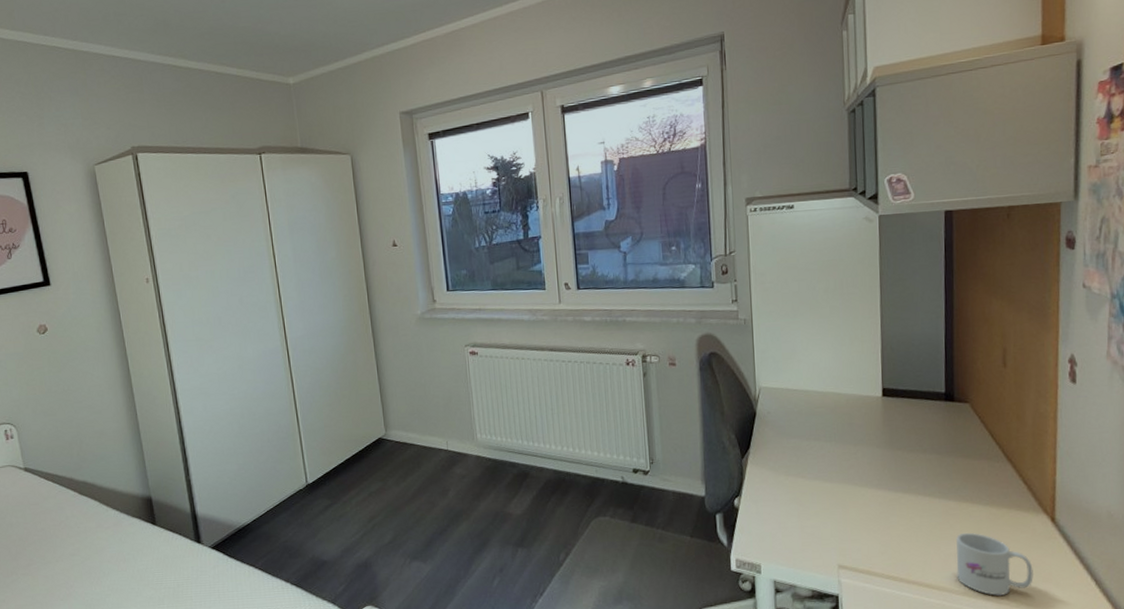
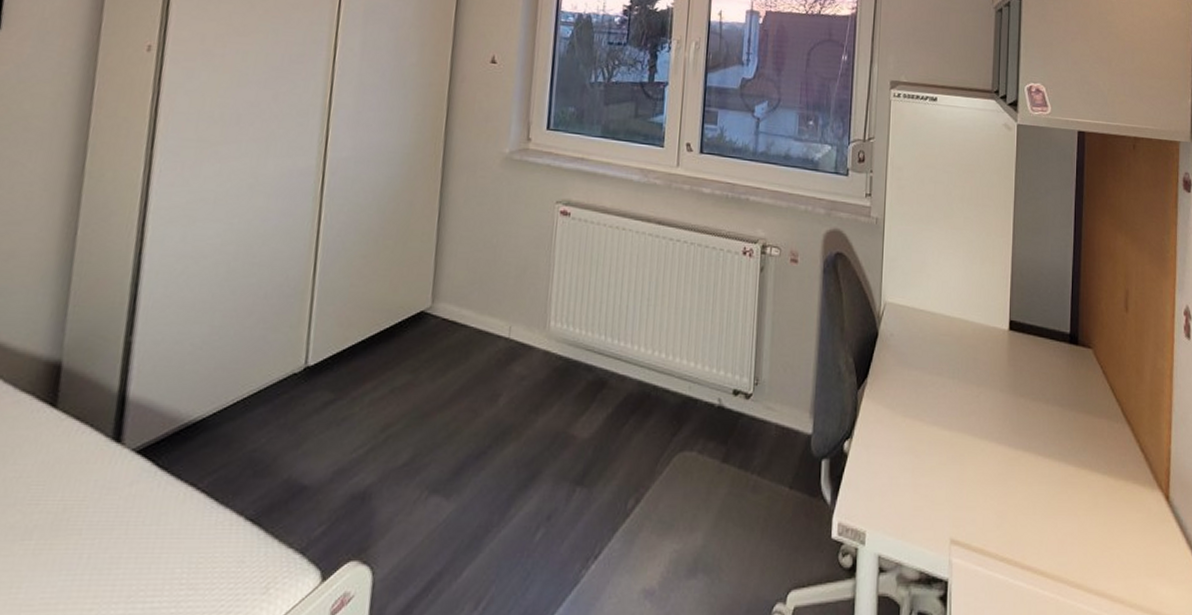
mug: present [955,532,1033,597] -> none [1072,507,1148,592]

